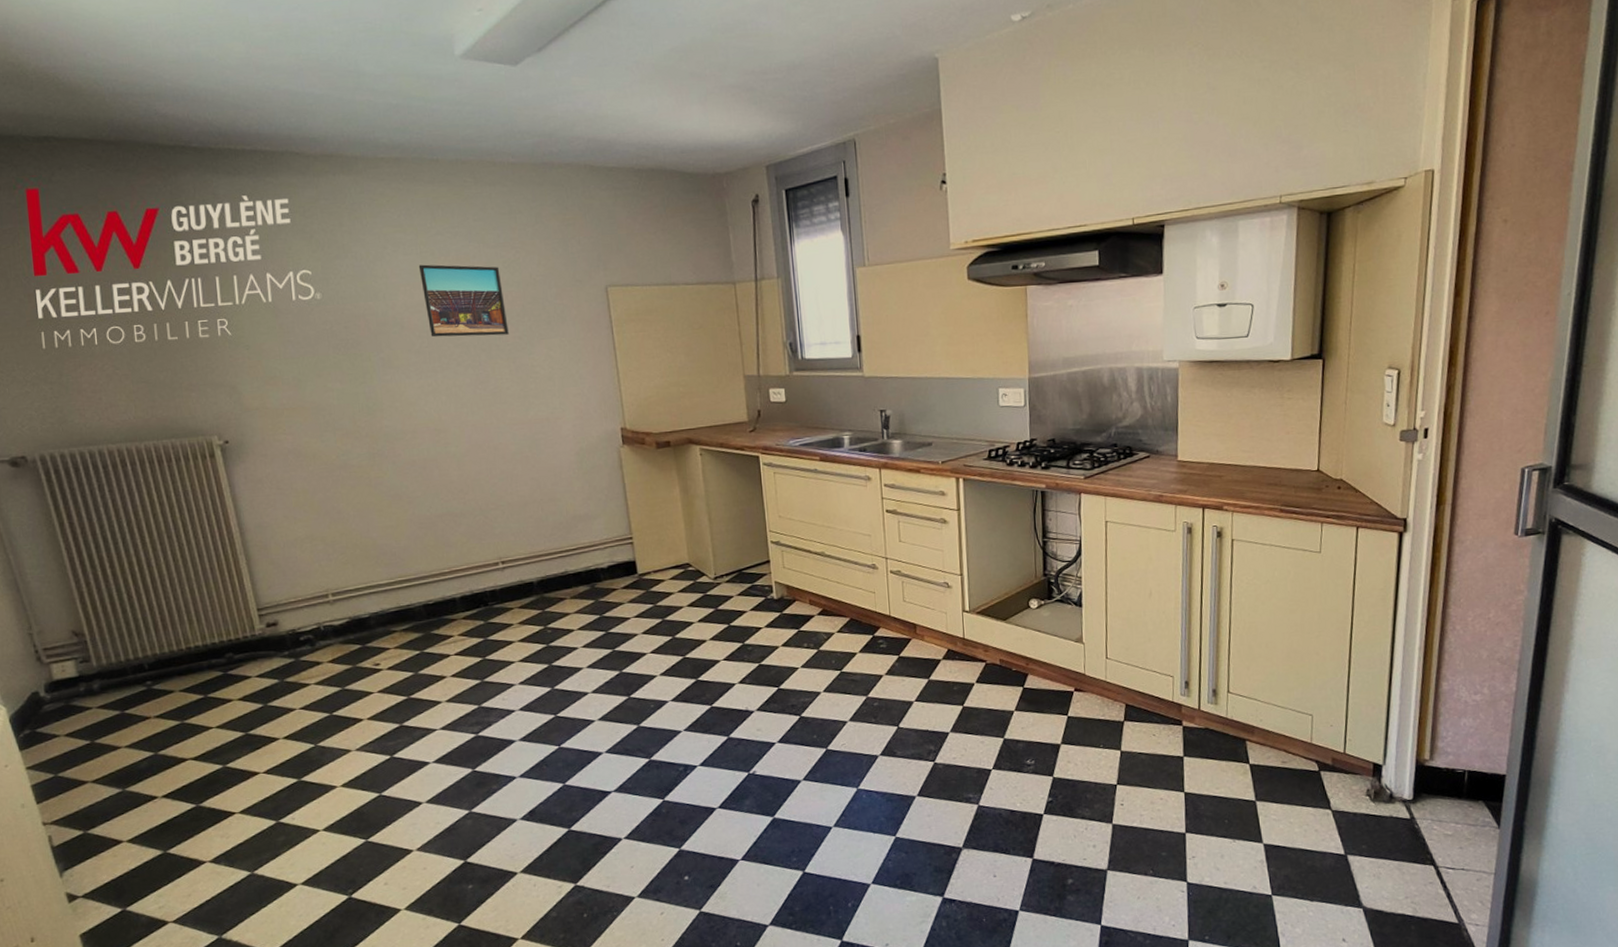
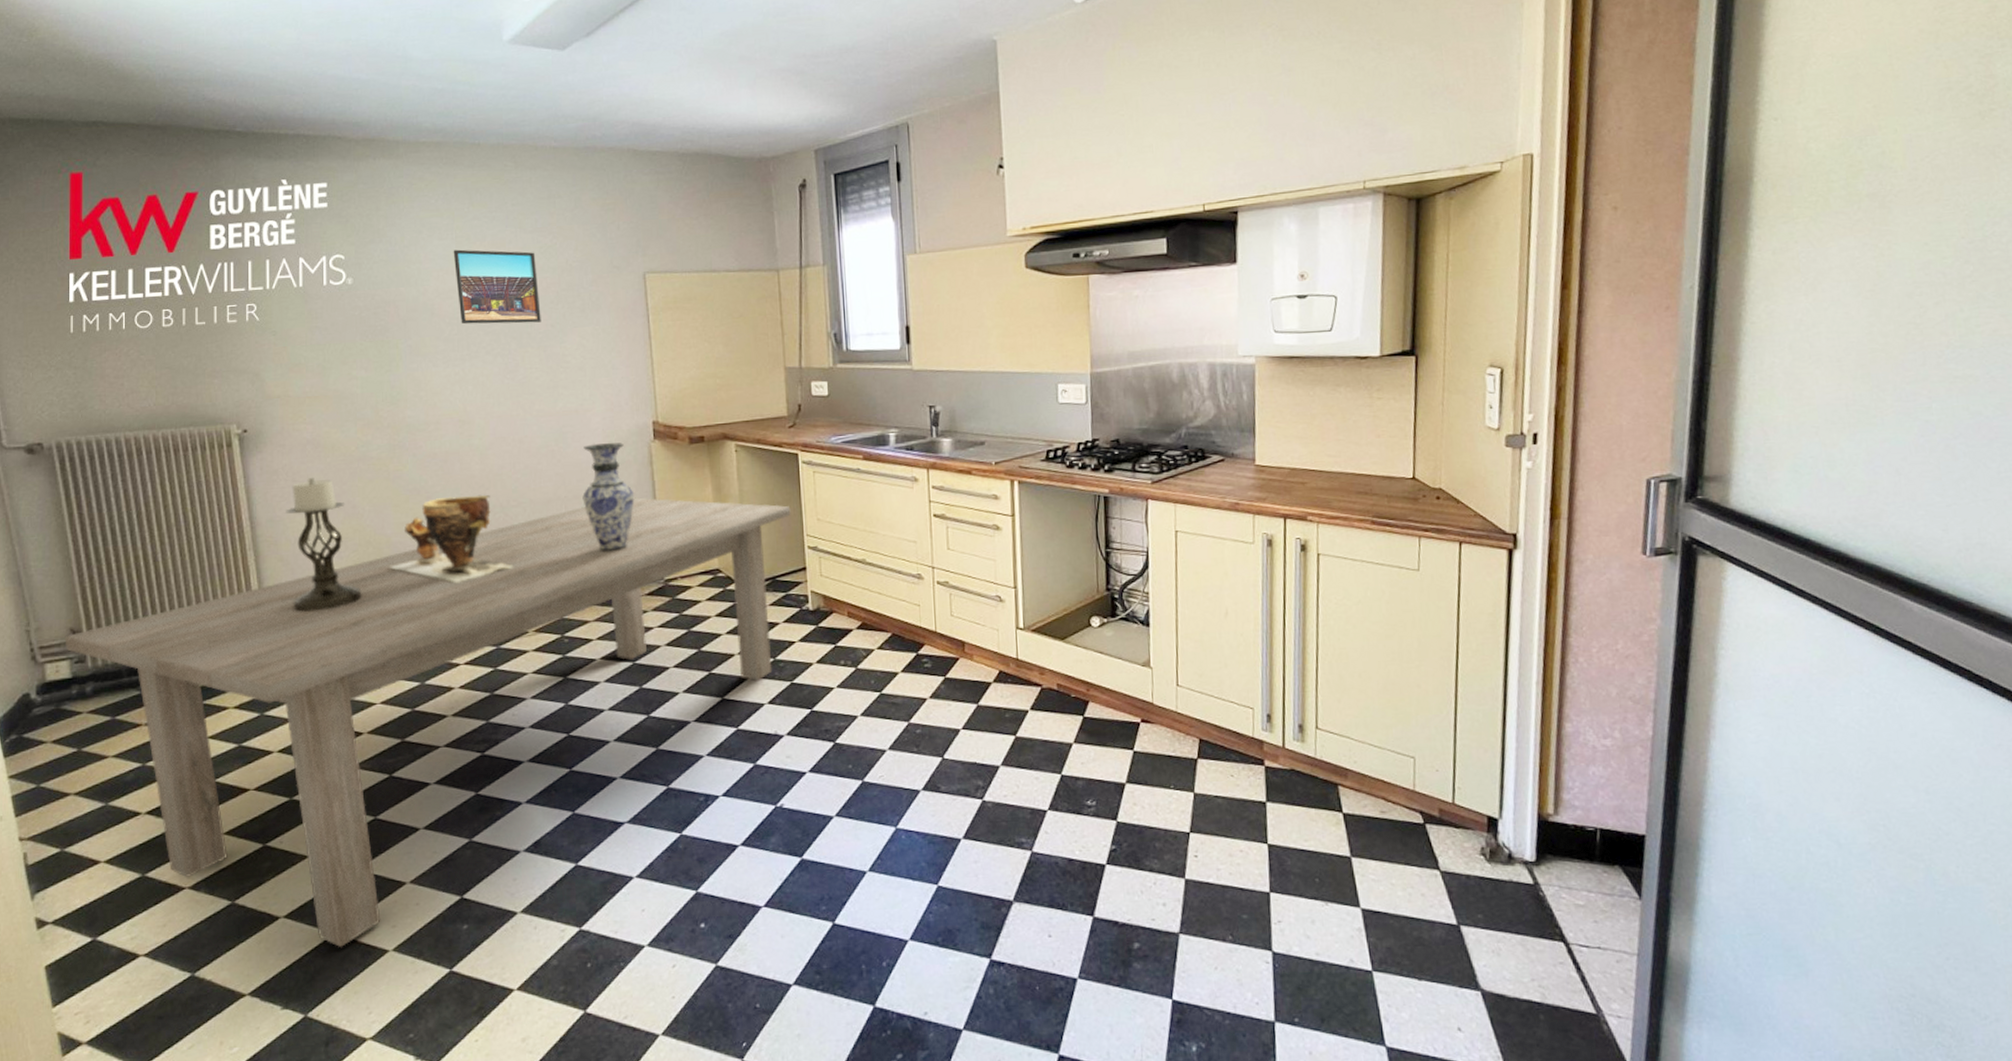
dining table: none [67,499,754,908] -> present [64,497,791,947]
candle holder: none [272,484,353,611] -> present [285,477,362,612]
clay pot: none [377,498,495,581] -> present [390,494,513,582]
vase: none [556,448,607,551] -> present [582,443,635,553]

